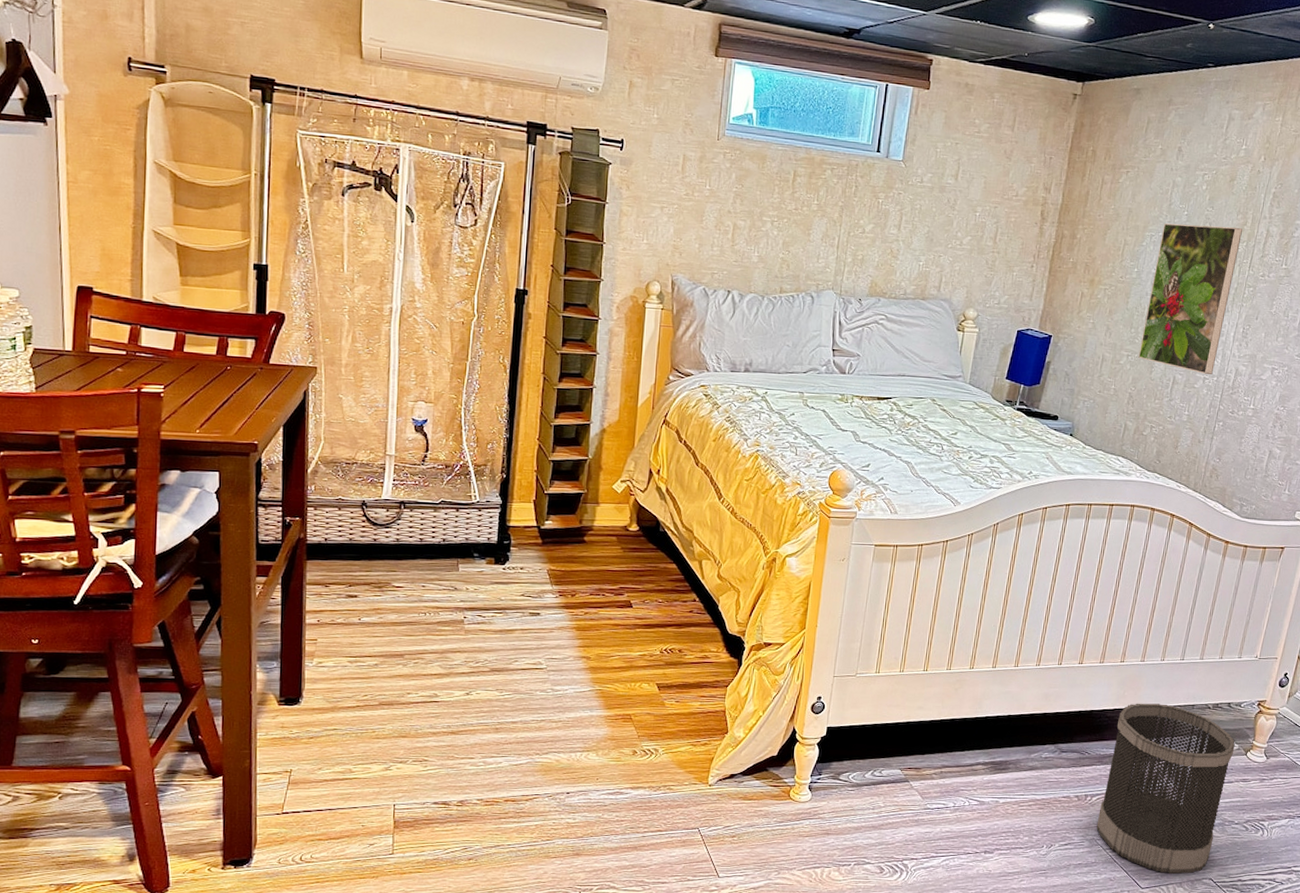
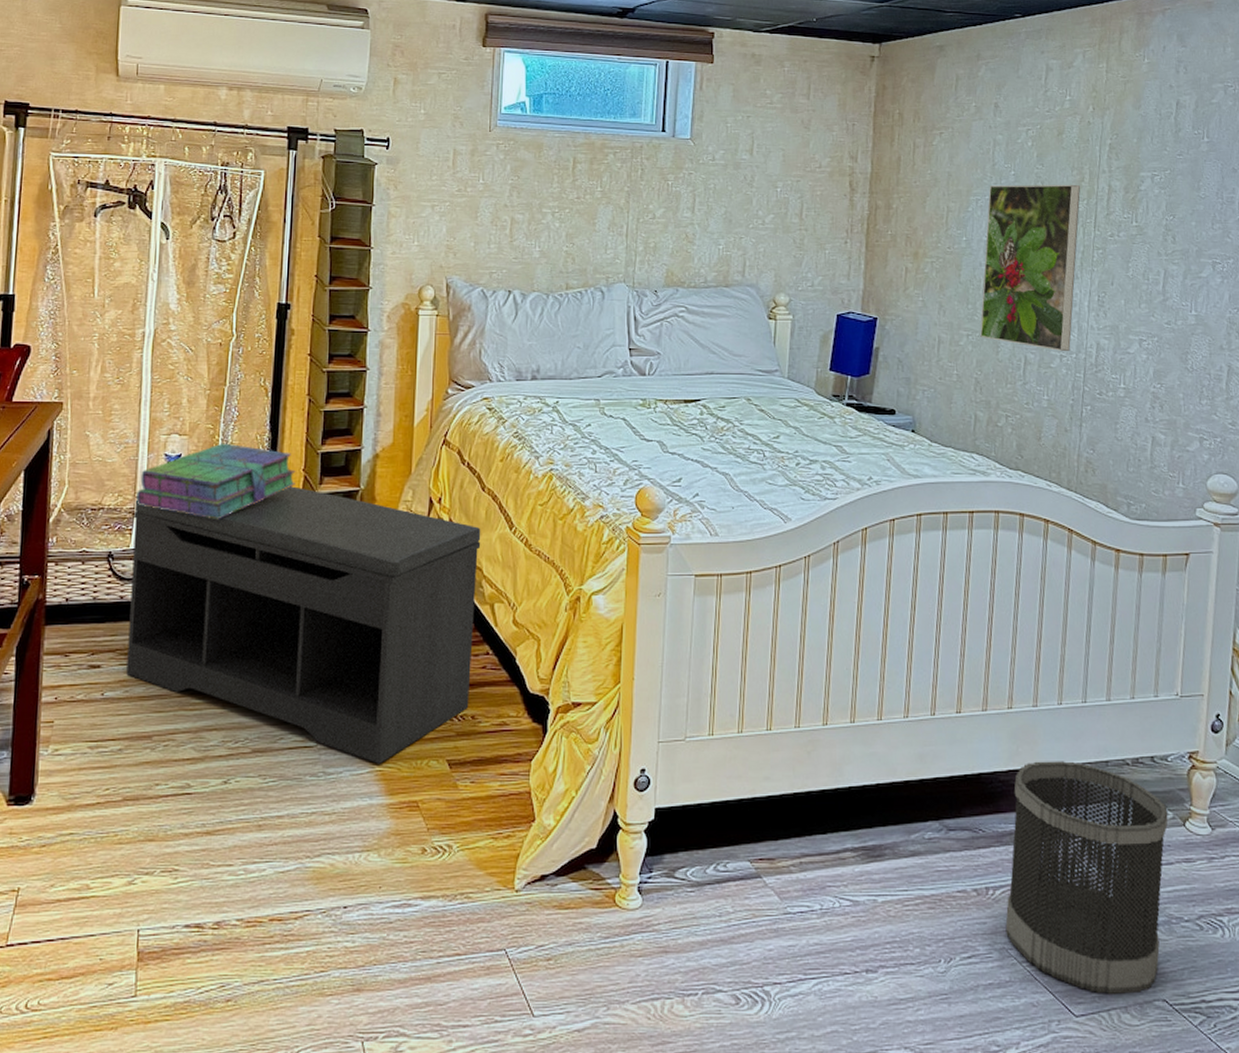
bench: none [380,452,694,685] -> present [126,486,481,764]
stack of books: none [387,411,531,478] -> present [136,443,296,519]

